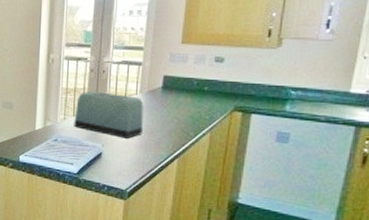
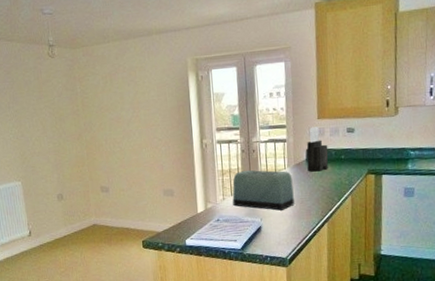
knife block: none [162,52,190,102] -> present [306,127,328,172]

